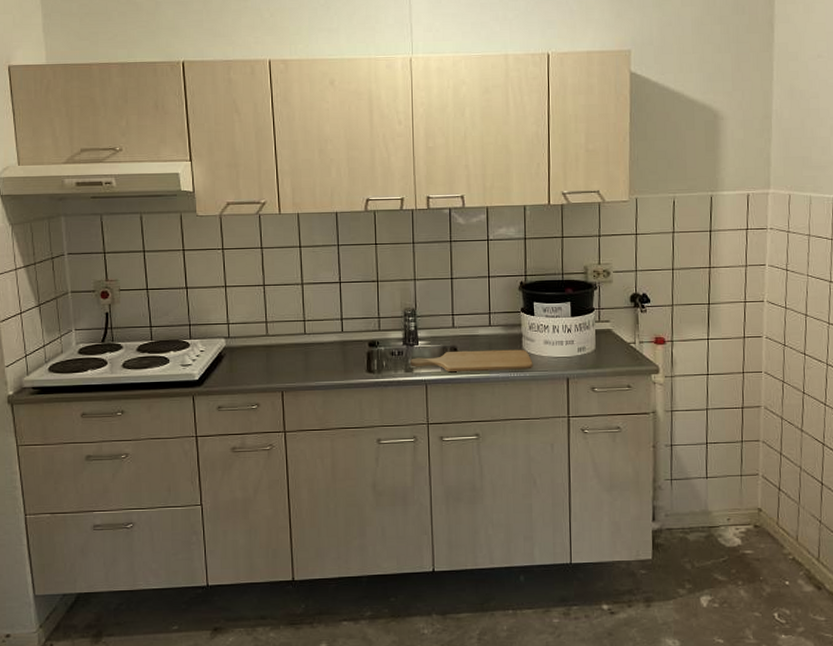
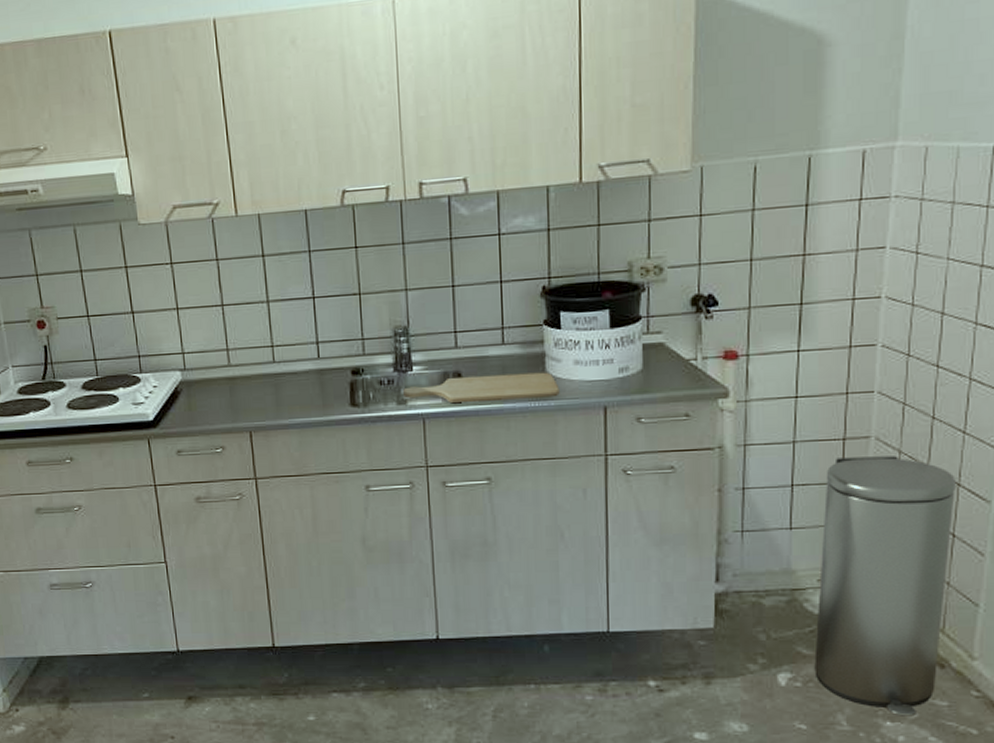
pedal bin: none [727,421,822,630] -> present [814,456,957,717]

